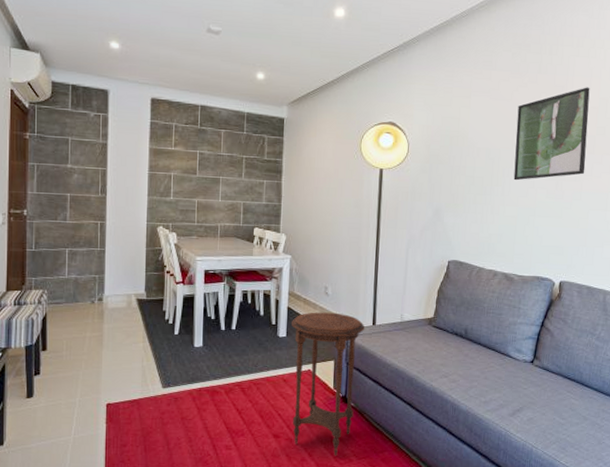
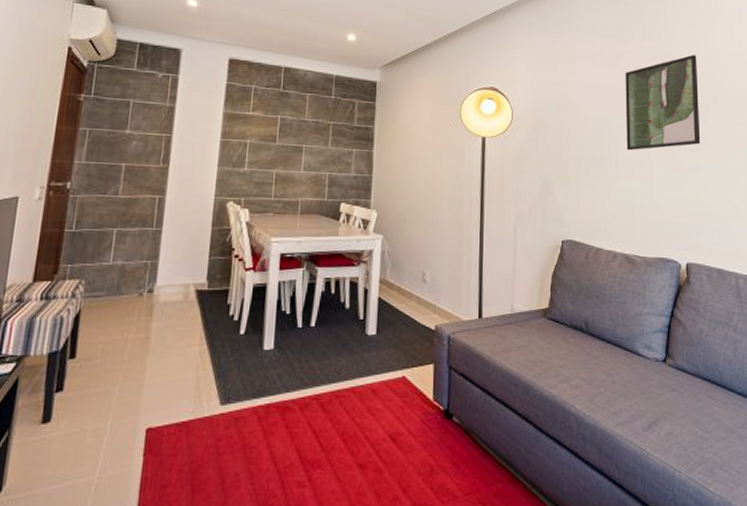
side table: present [291,312,365,456] -> none [382,303,470,492]

